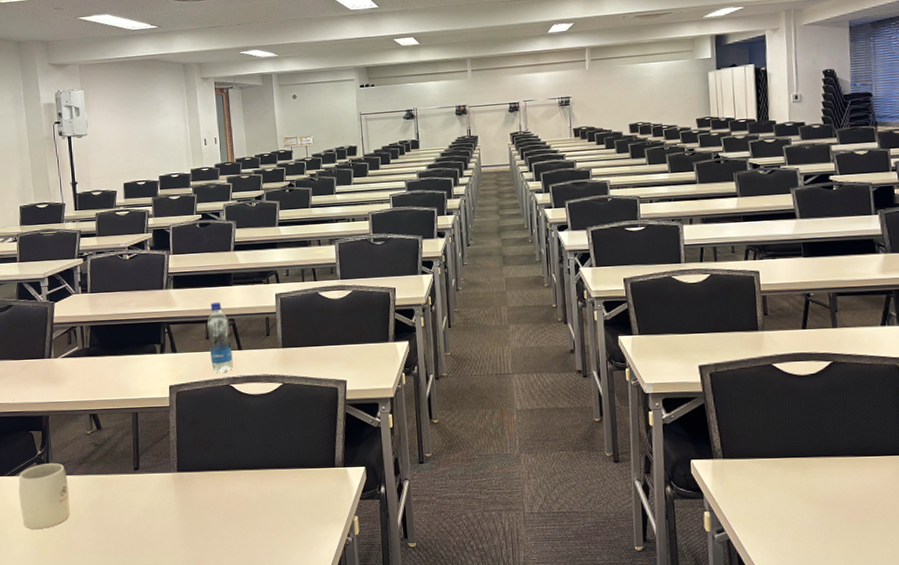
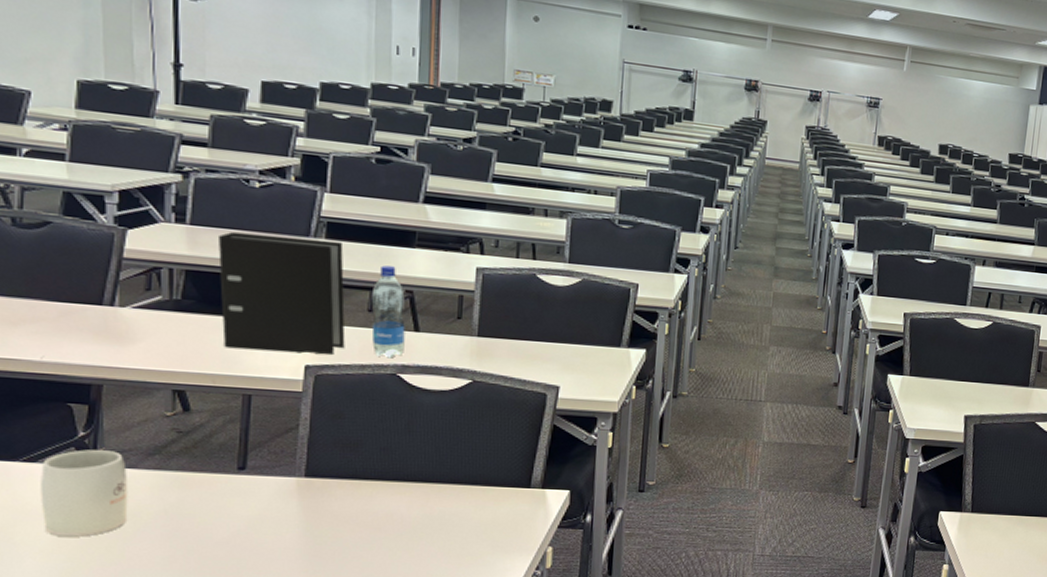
binder: none [108,289,194,379] -> present [218,231,346,356]

